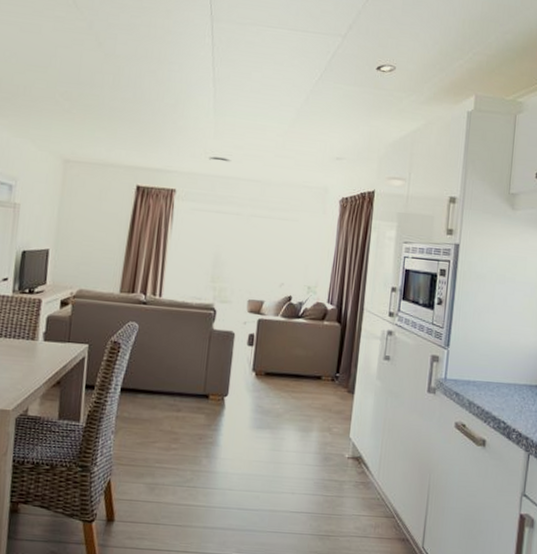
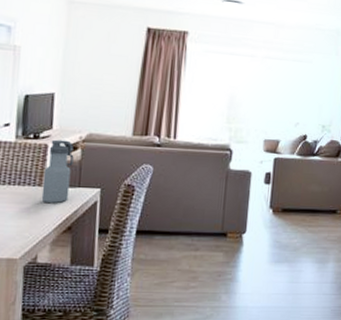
water bottle: none [33,294,65,358] -> present [41,139,74,204]

